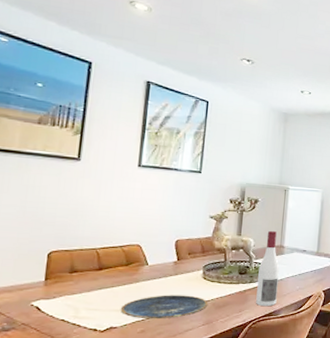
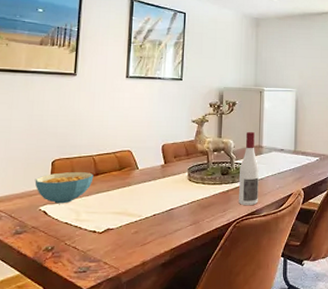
cereal bowl: none [26,265,97,300] -> present [34,172,94,204]
plate: present [121,295,208,318] -> none [116,196,194,220]

